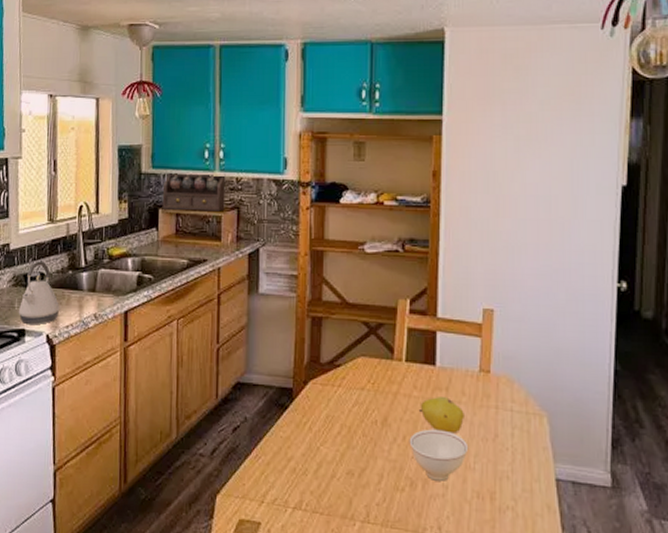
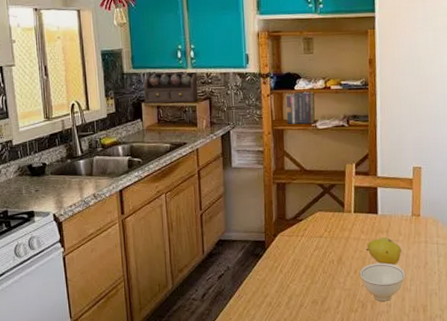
kettle: present [18,261,60,325] -> none [26,153,63,207]
books: none [328,204,364,247] -> present [286,90,315,124]

